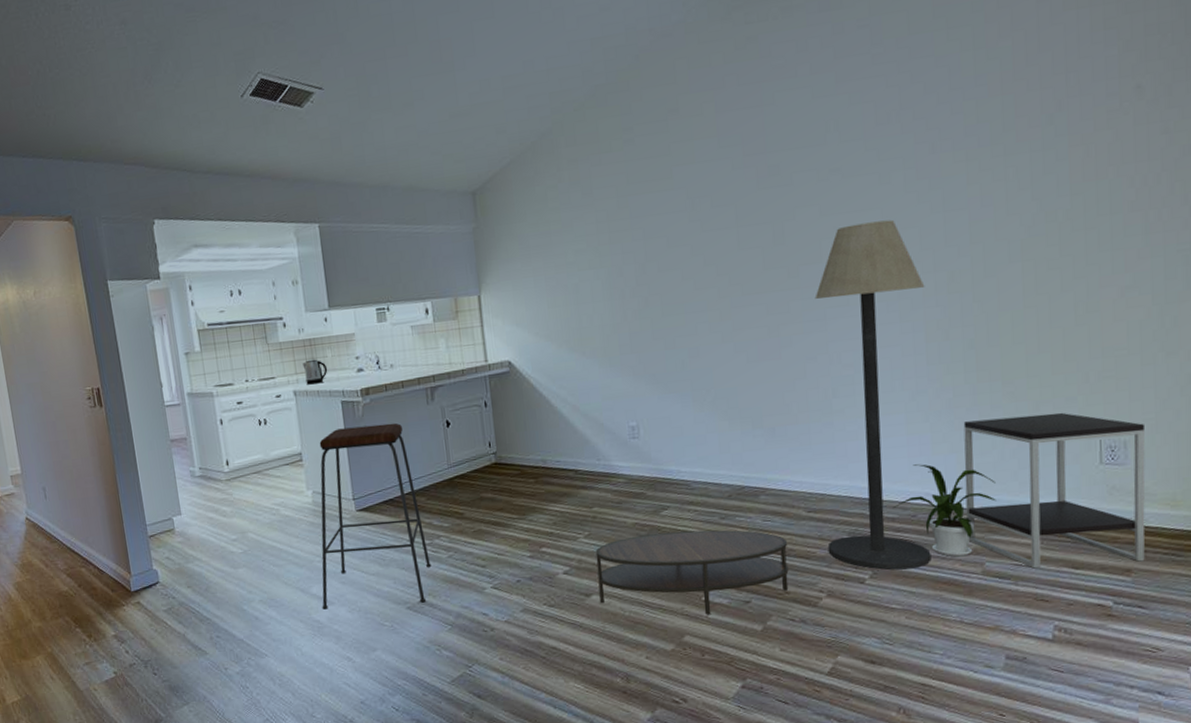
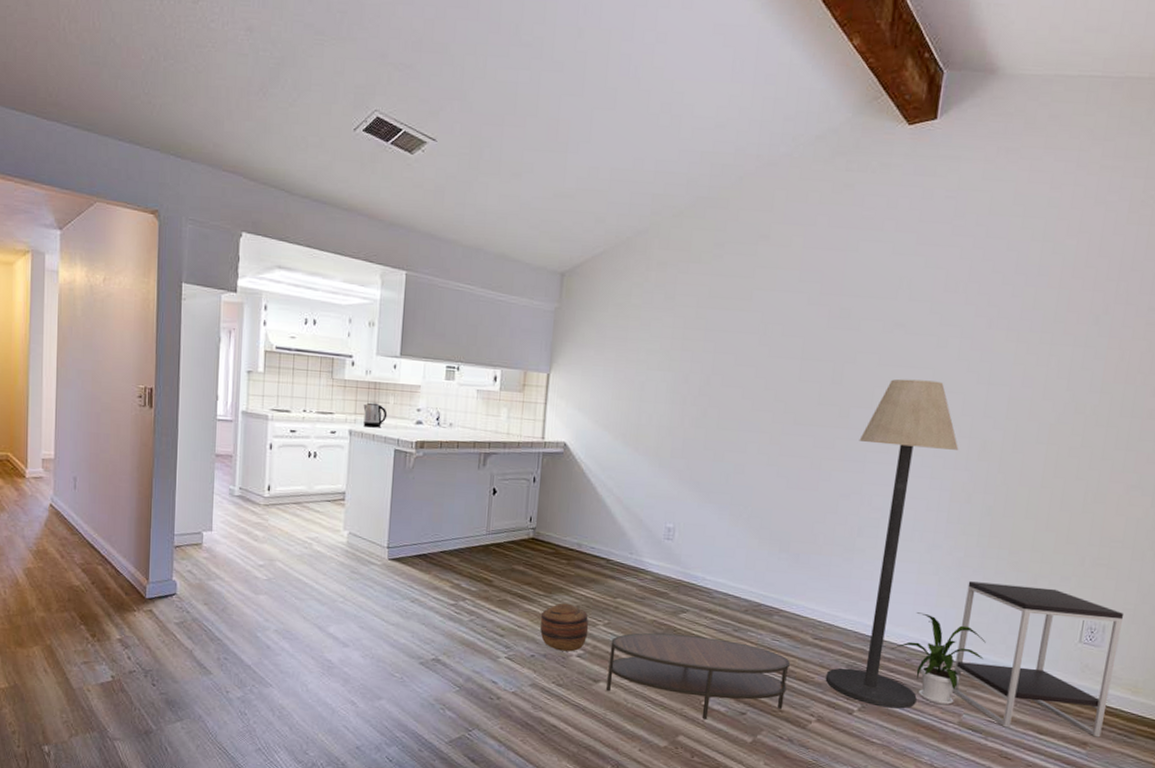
bar stool: present [319,422,432,610] -> none [336,475,452,661]
basket: none [518,522,571,571] -> present [540,603,589,652]

